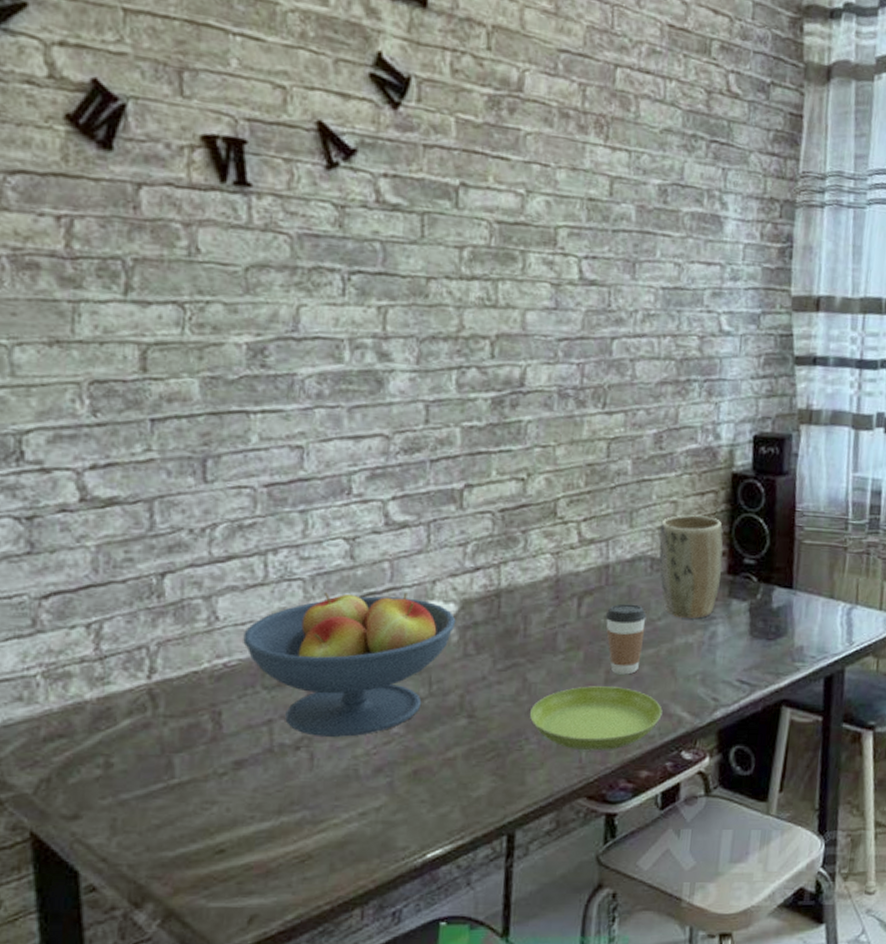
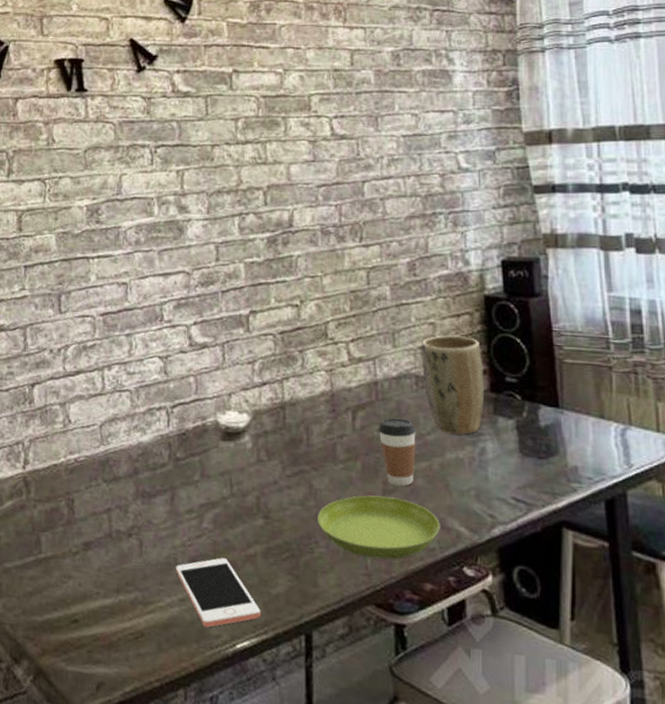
fruit bowl: present [243,592,456,737] -> none [88,402,250,529]
cell phone: none [355,764,458,840] -> present [175,558,261,628]

